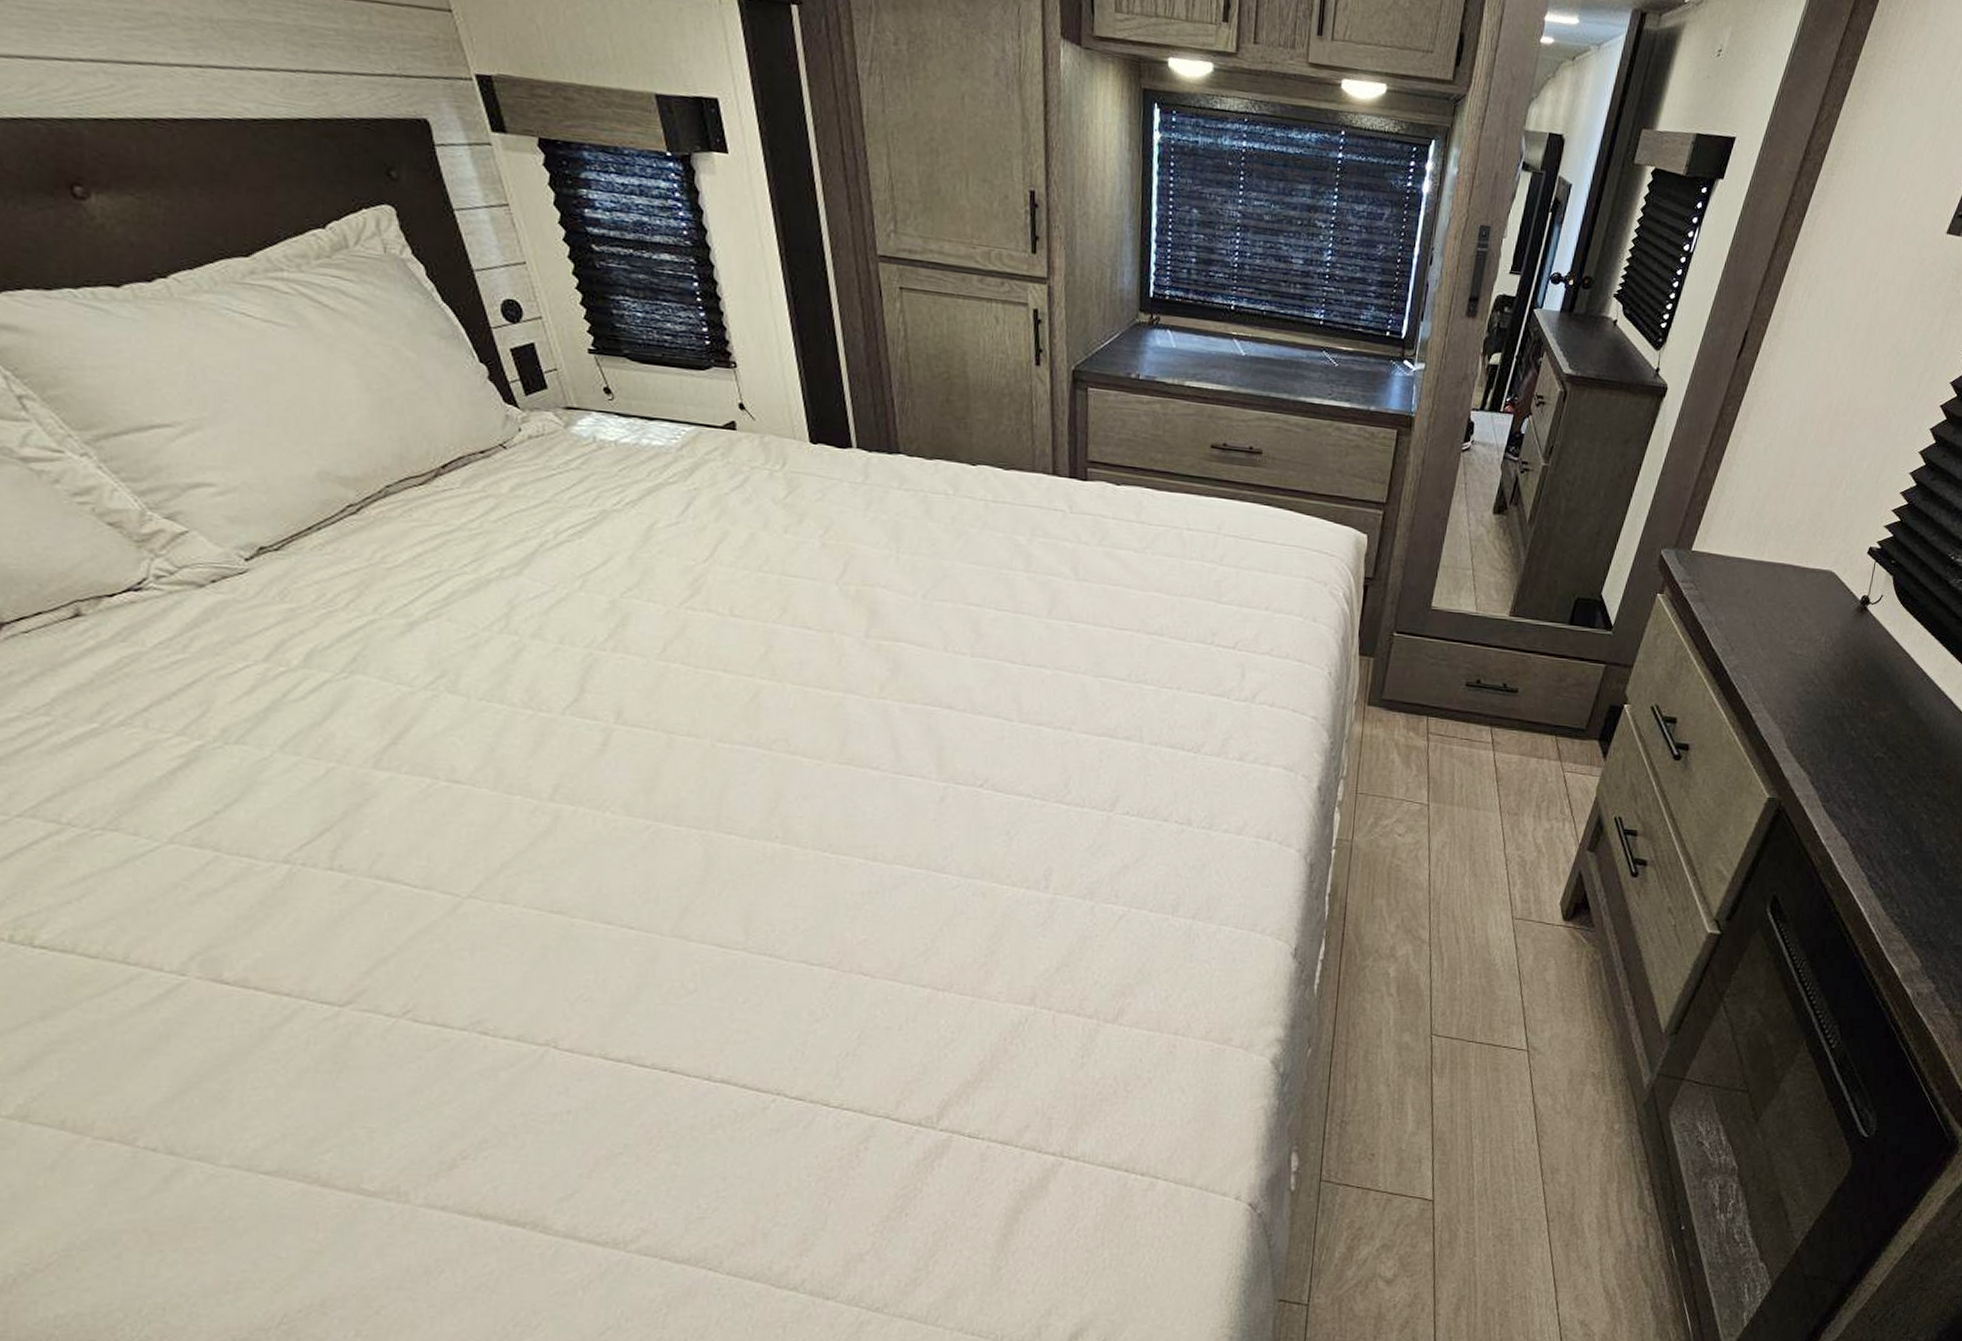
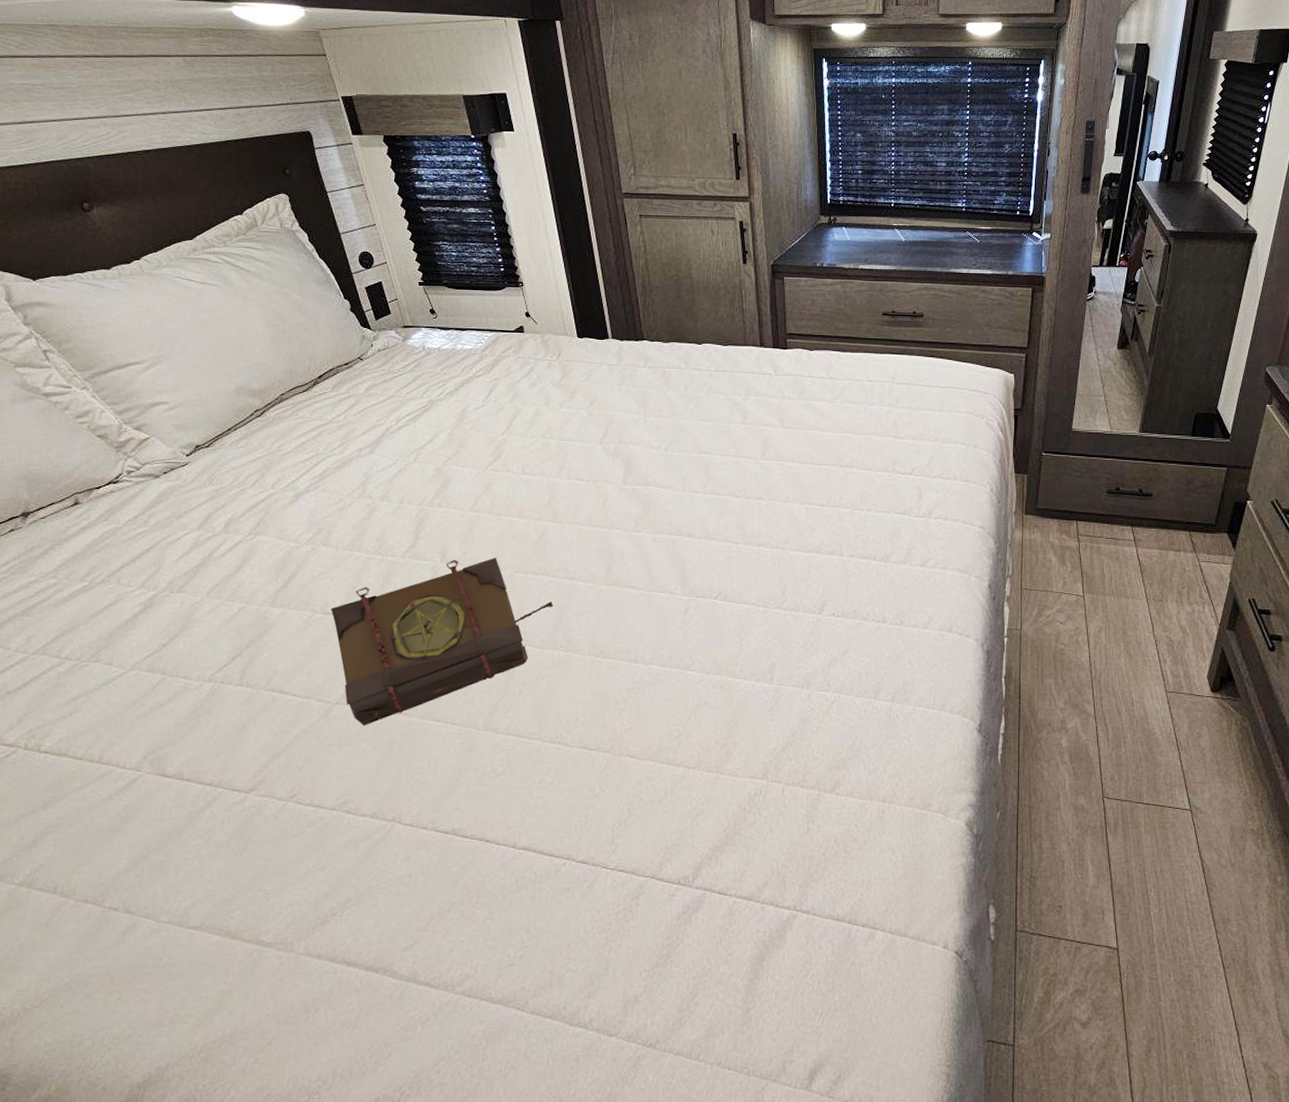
book: none [460,720,767,926] -> present [331,557,553,725]

